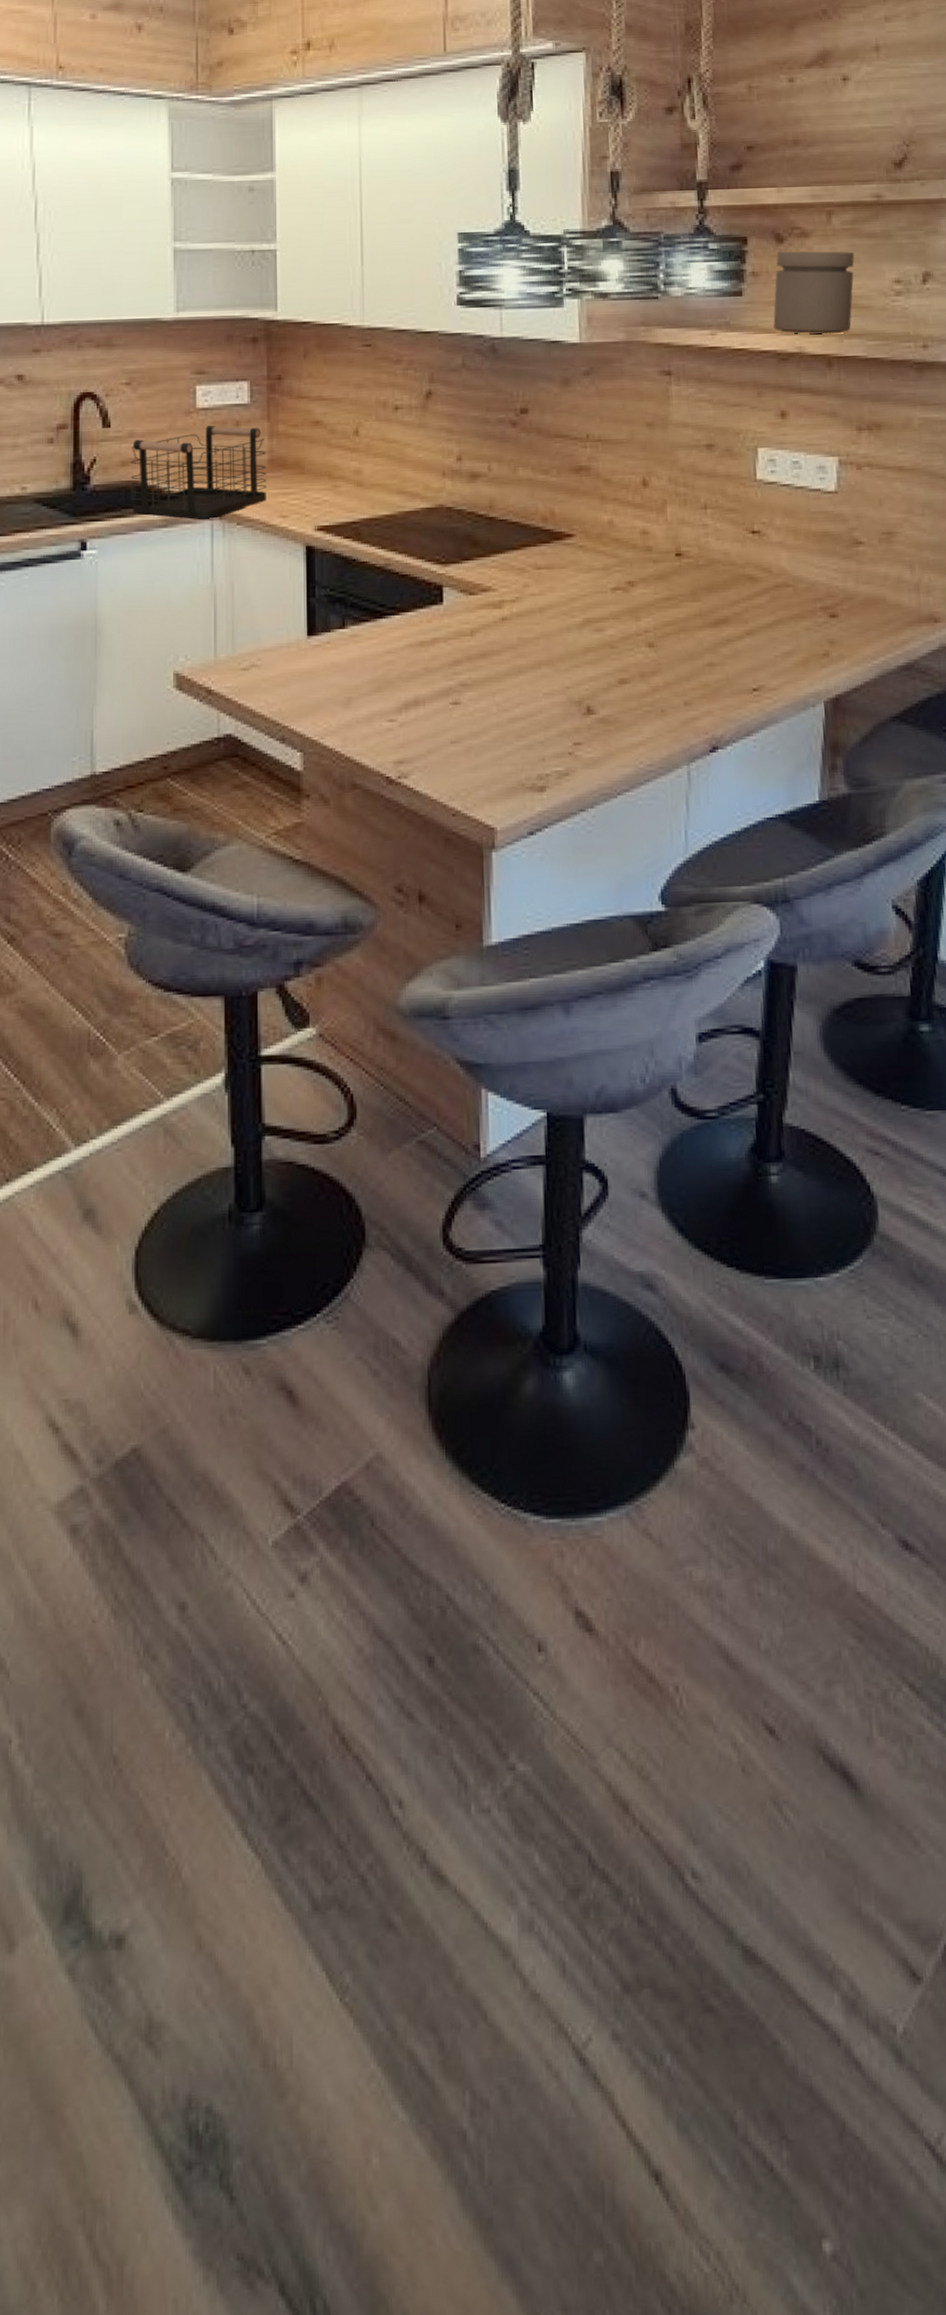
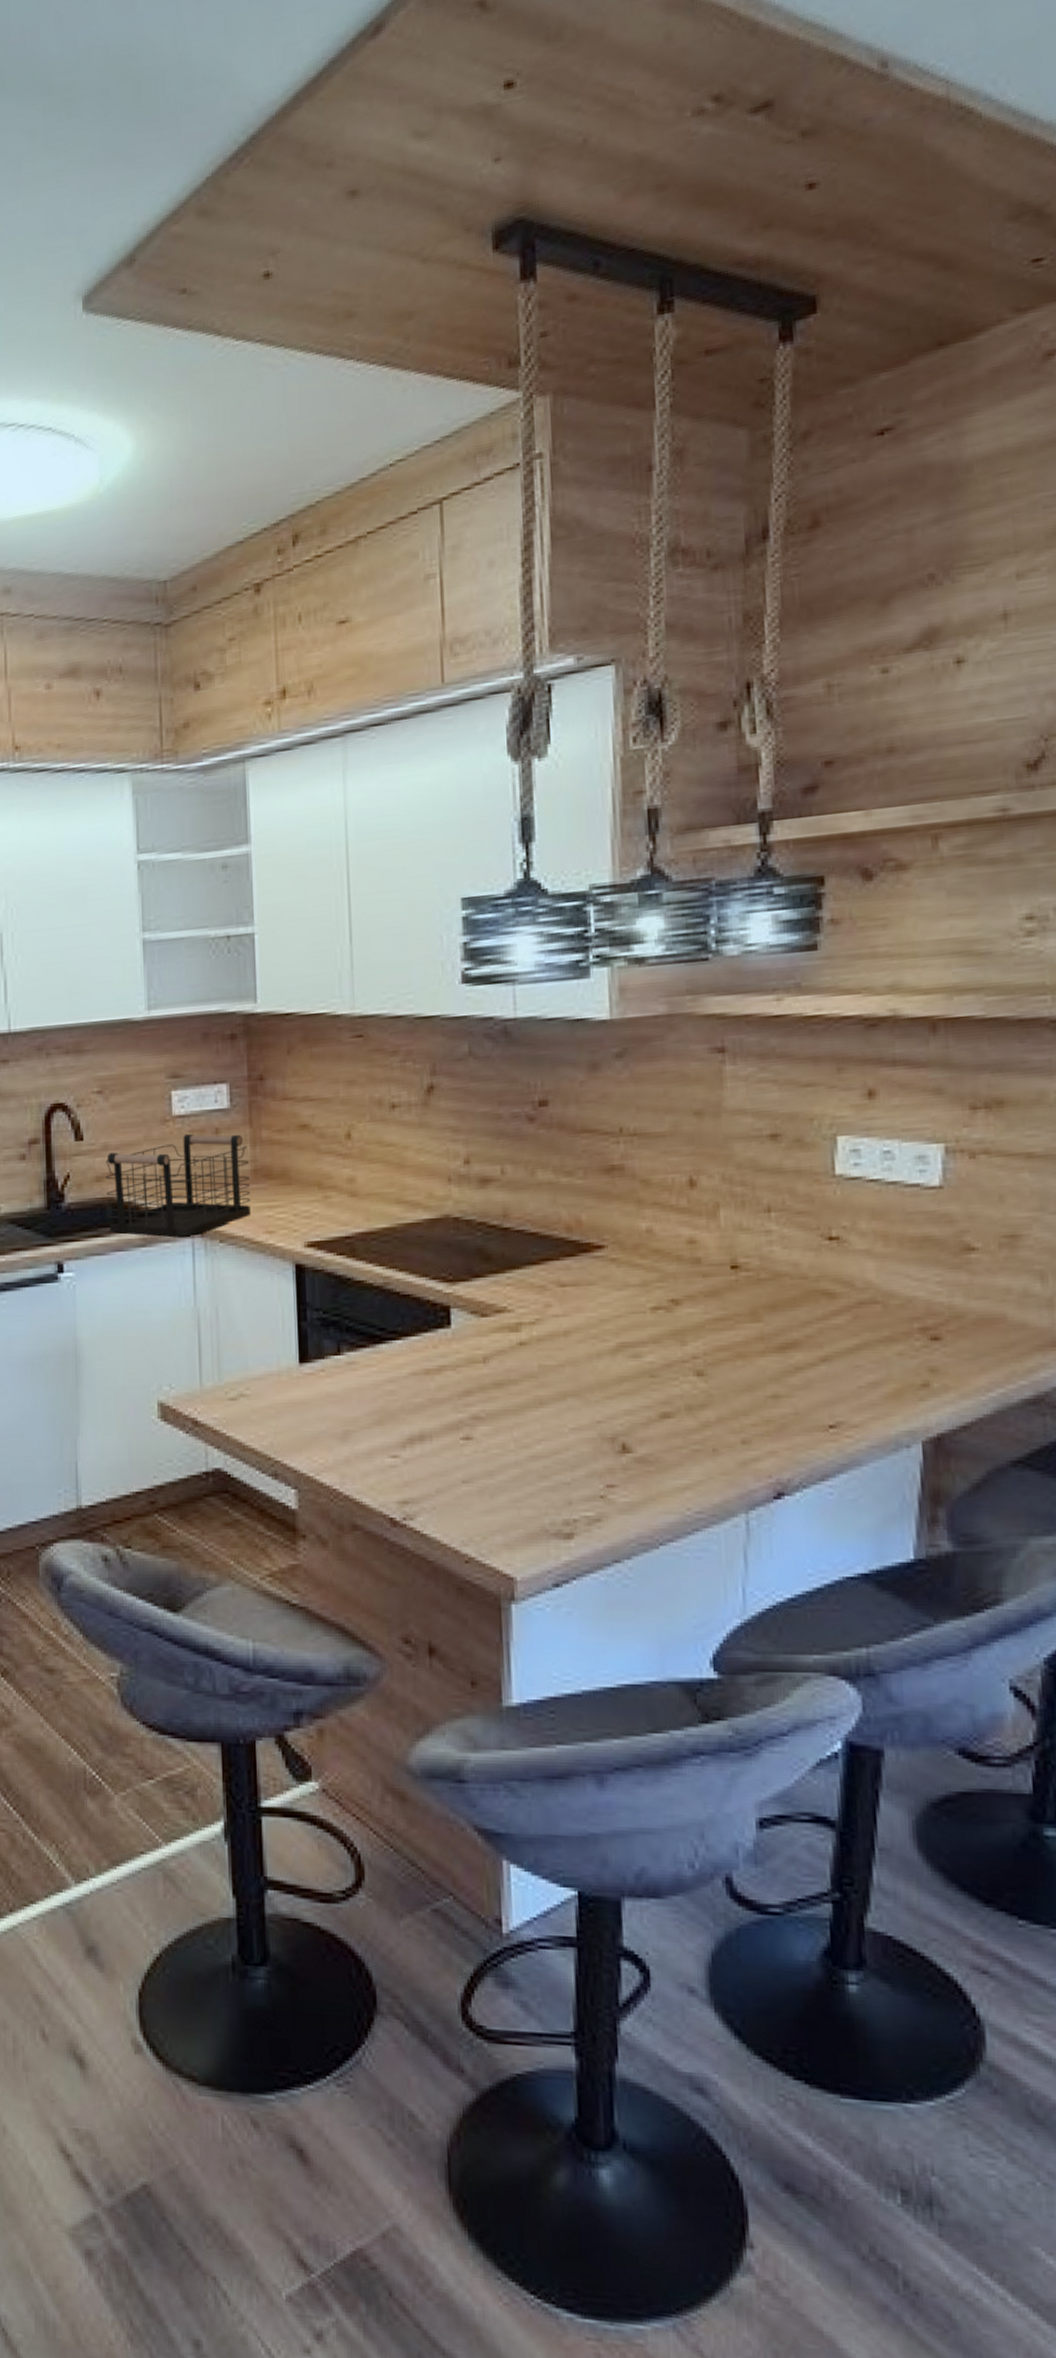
jar: present [773,251,854,334] -> none [858,884,970,993]

